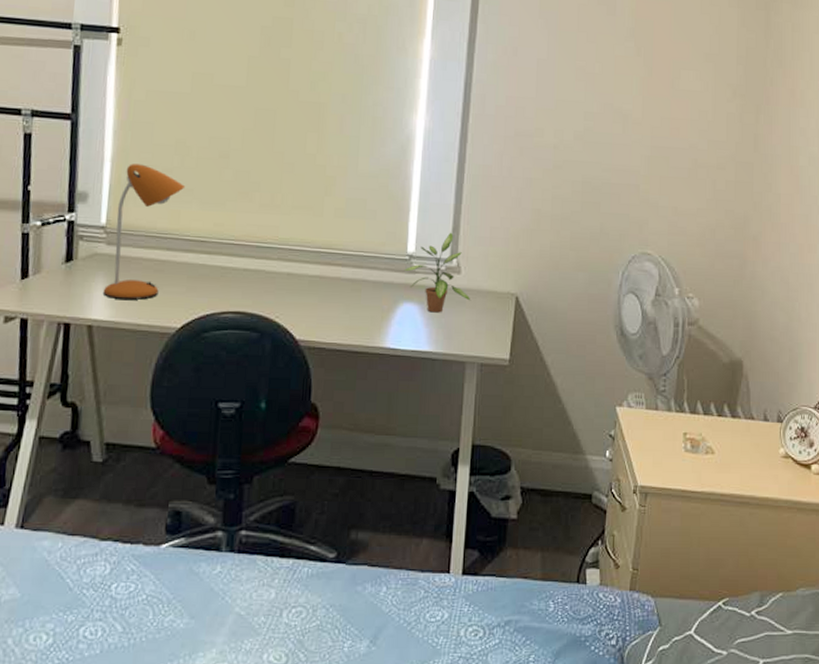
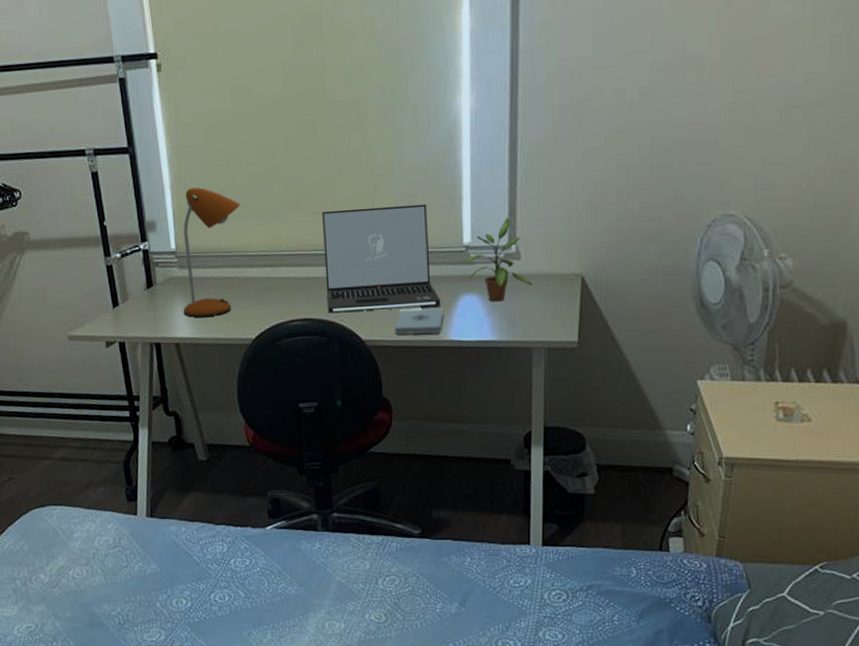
laptop: none [263,204,381,311] -> present [322,204,441,314]
notepad: none [331,312,383,340] -> present [394,308,444,335]

